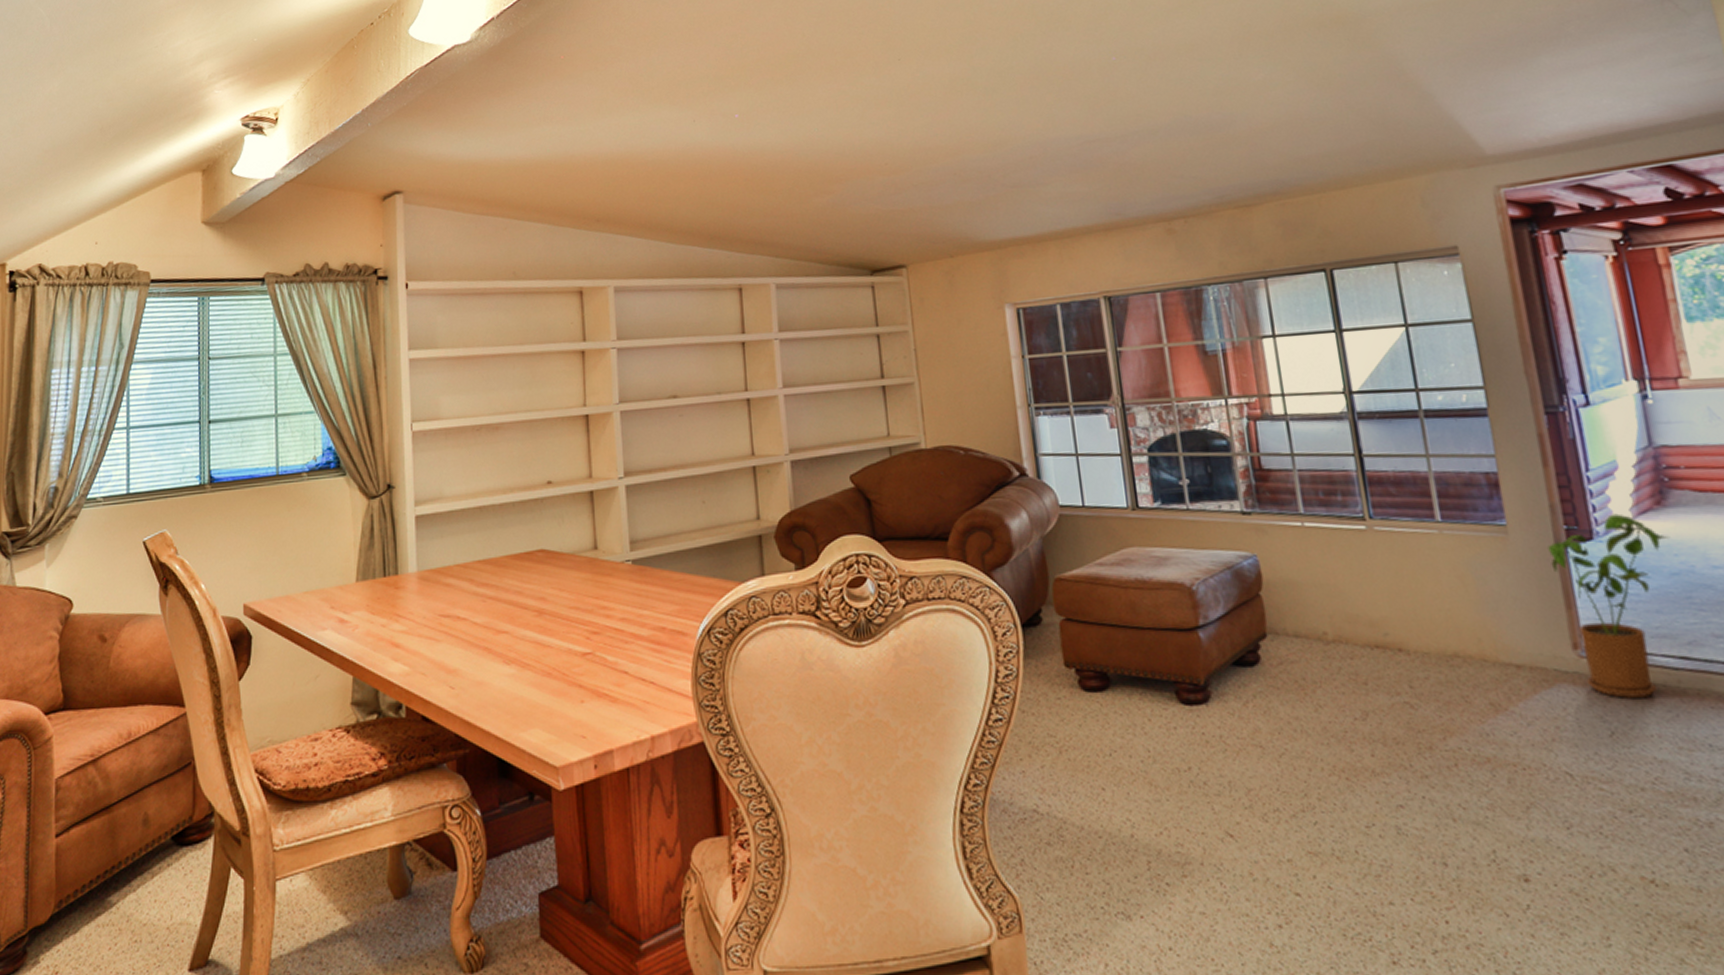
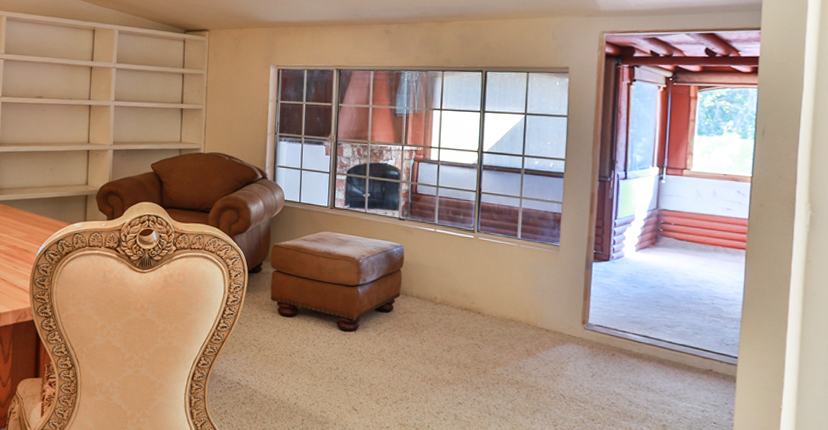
house plant: present [1548,513,1669,700] -> none [581,247,654,357]

